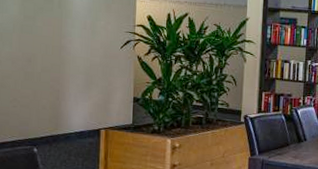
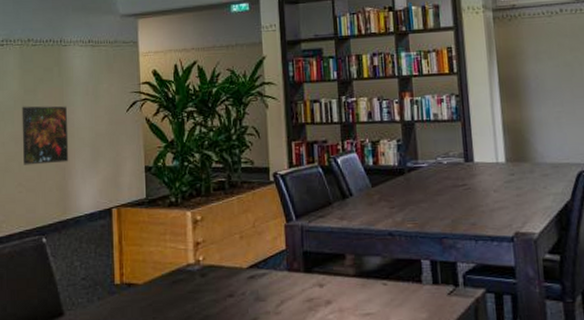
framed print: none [19,30,65,85] -> present [21,106,69,165]

